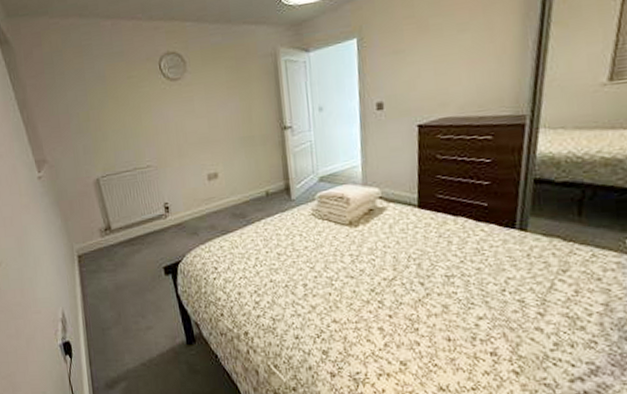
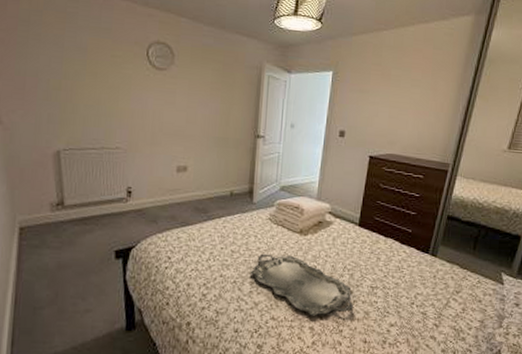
serving tray: none [301,250,429,315] -> present [250,253,354,316]

